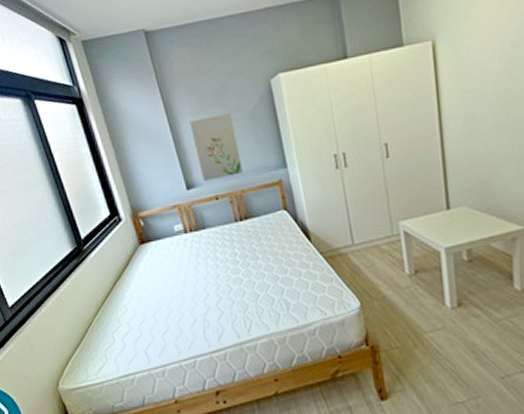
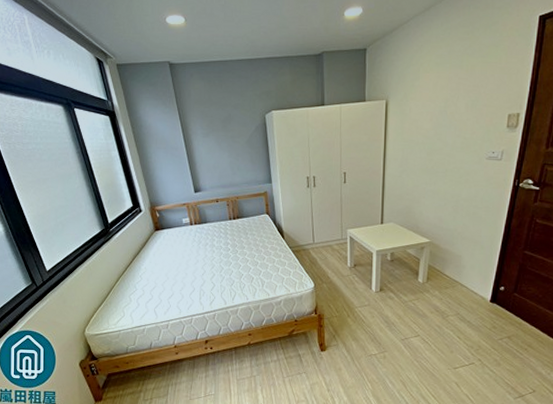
wall art: present [189,112,243,182] -> none [200,136,239,188]

